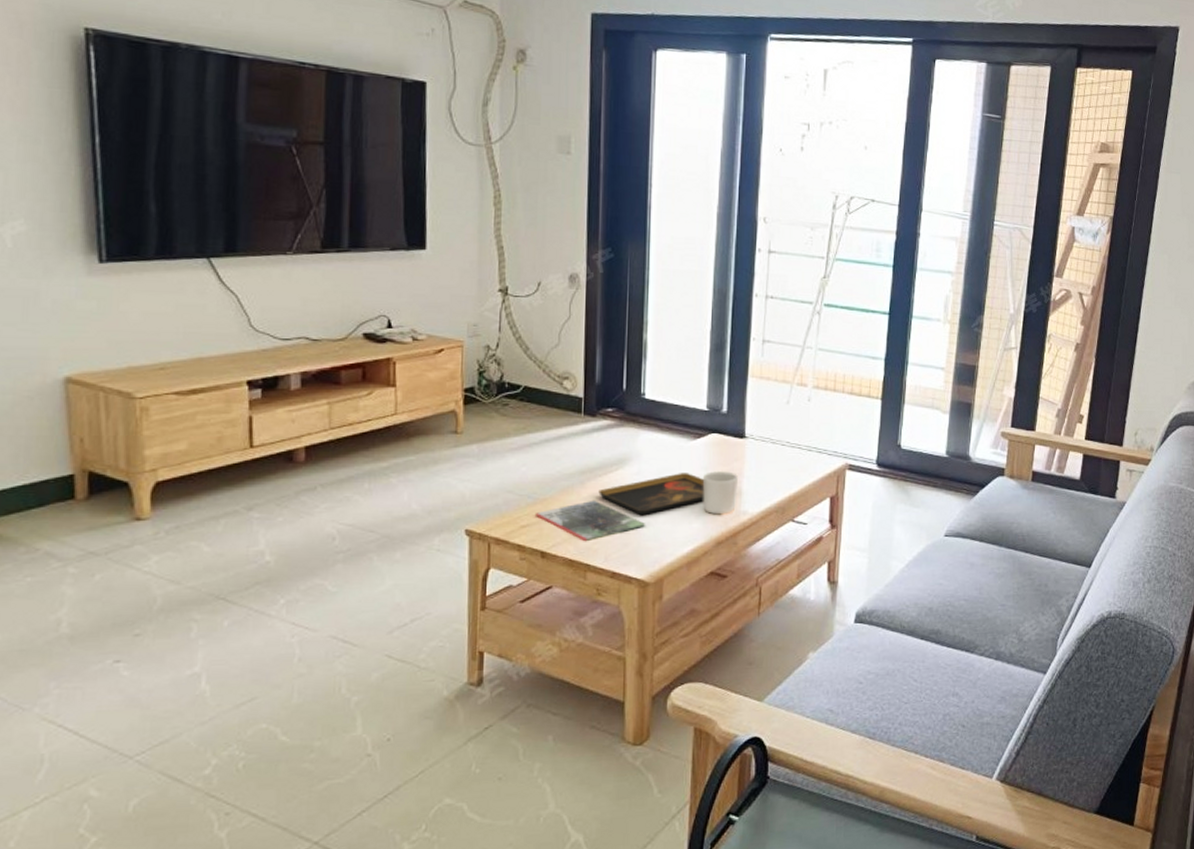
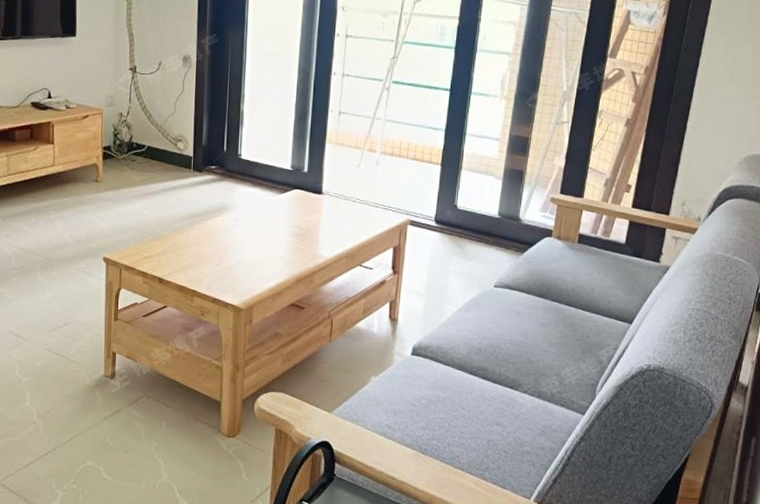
magazine: present [536,500,645,542] -> none [155,239,239,273]
decorative tray: present [598,473,705,516] -> none [203,221,288,254]
mug: present [702,471,738,515] -> none [286,221,315,257]

